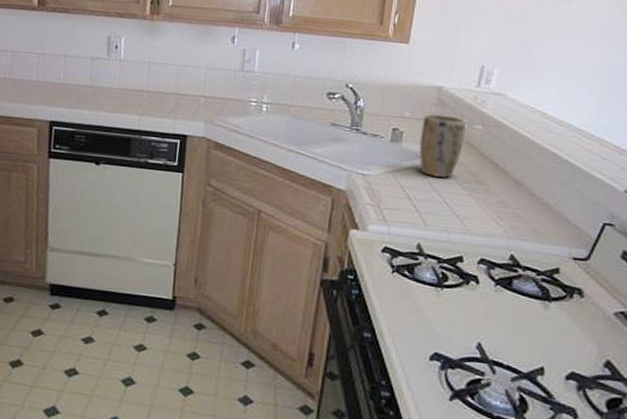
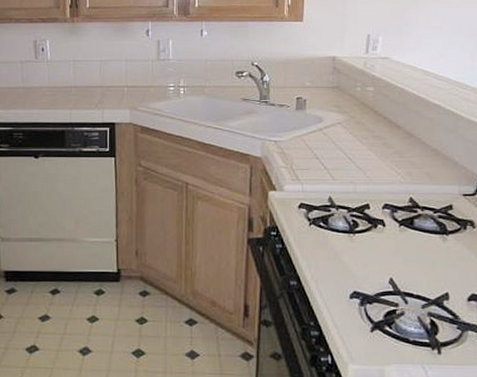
plant pot: present [418,113,467,178] -> none [321,80,361,137]

